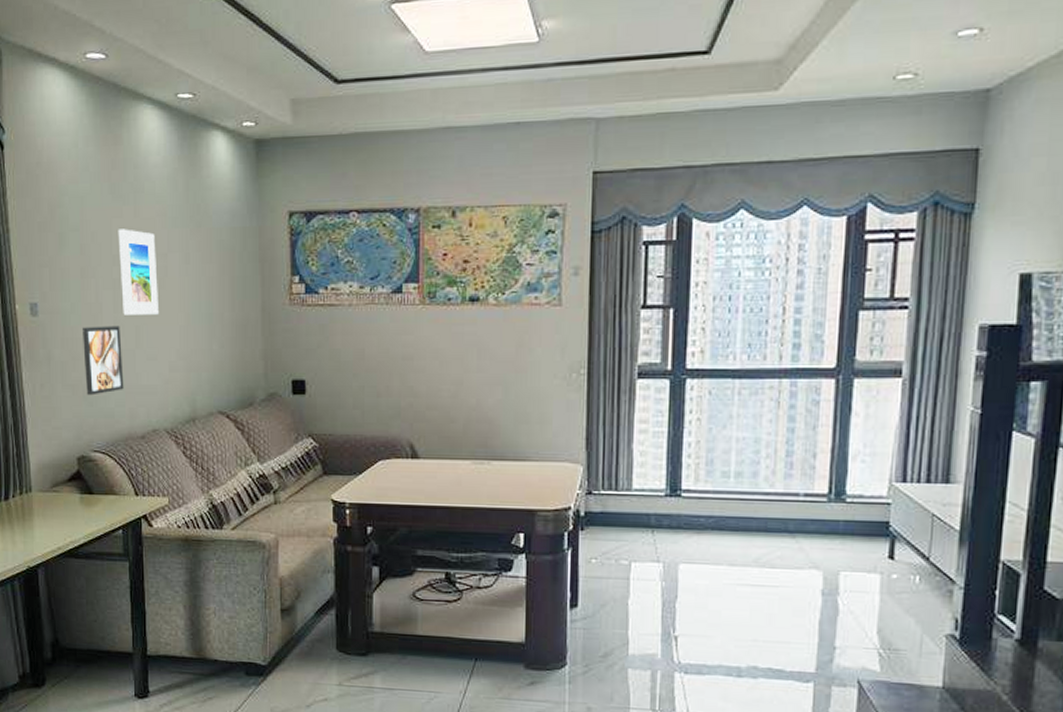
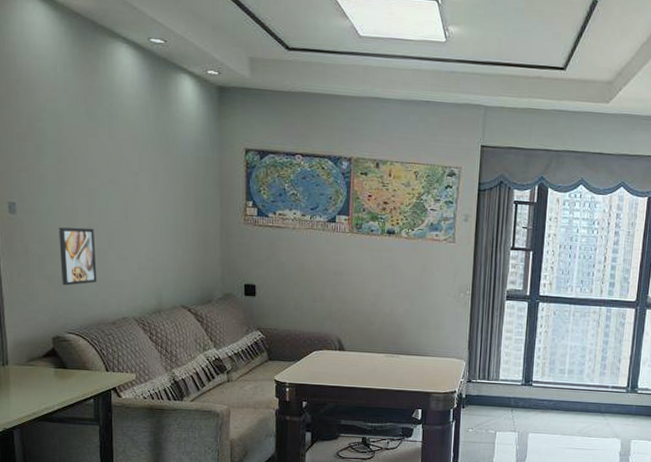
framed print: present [118,229,160,315] -> none [93,146,131,222]

